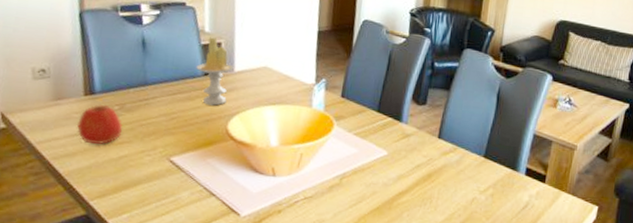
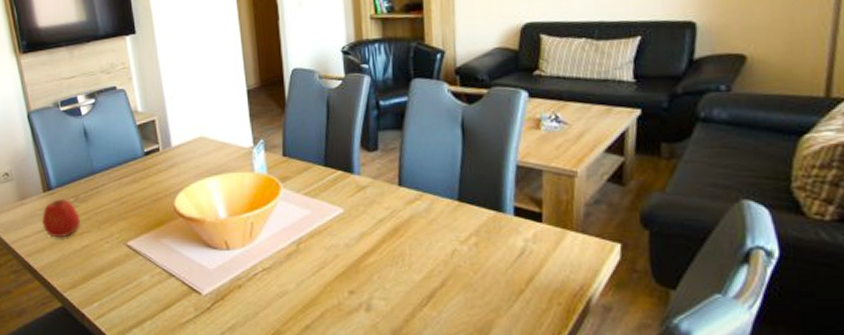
candle: present [196,37,234,106] -> none [136,116,171,185]

